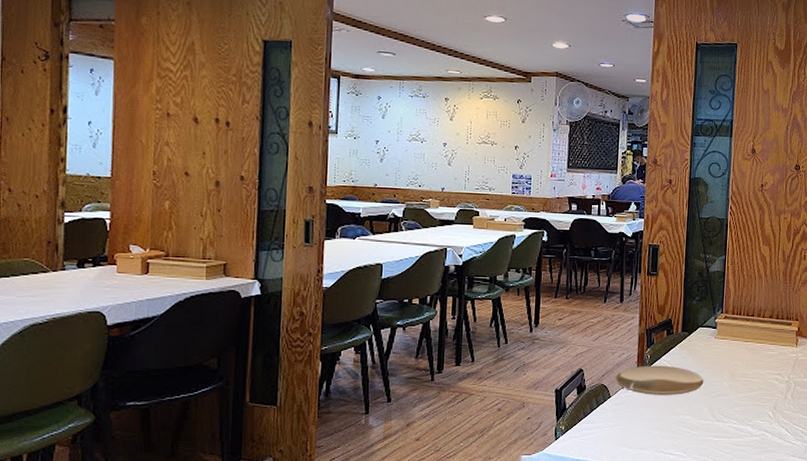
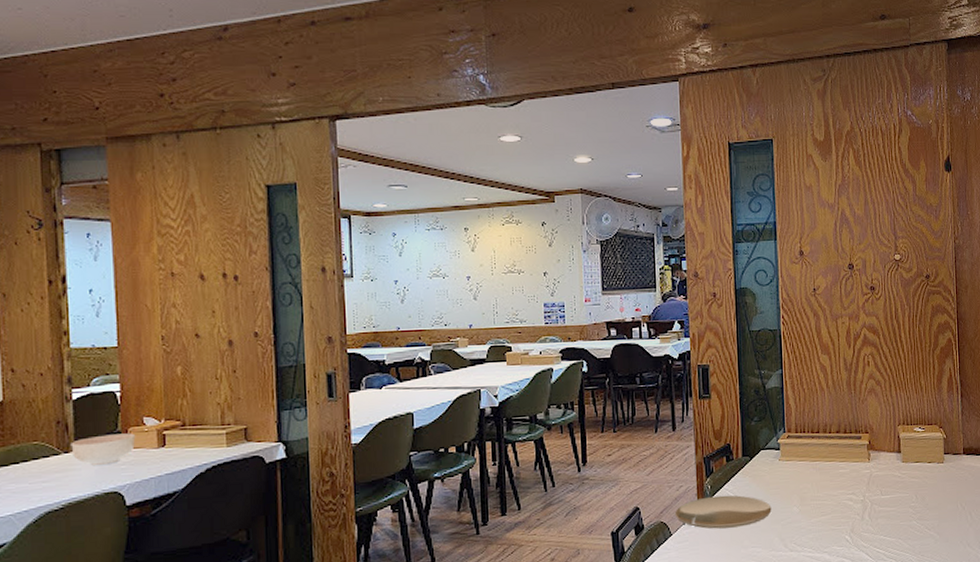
bowl: none [59,258,122,287] -> present [70,433,136,467]

